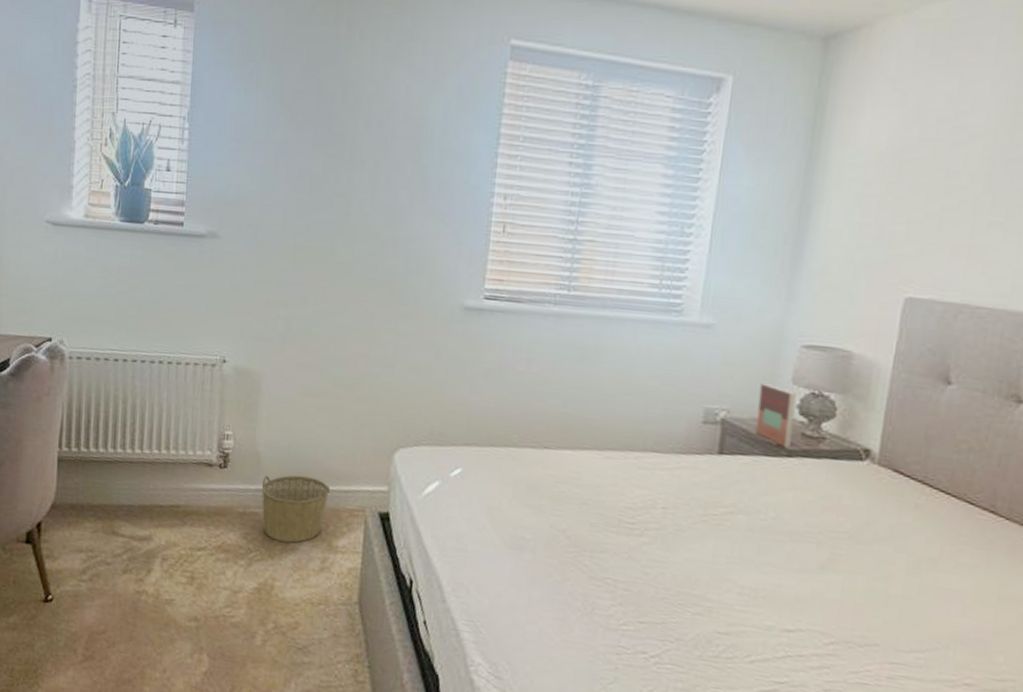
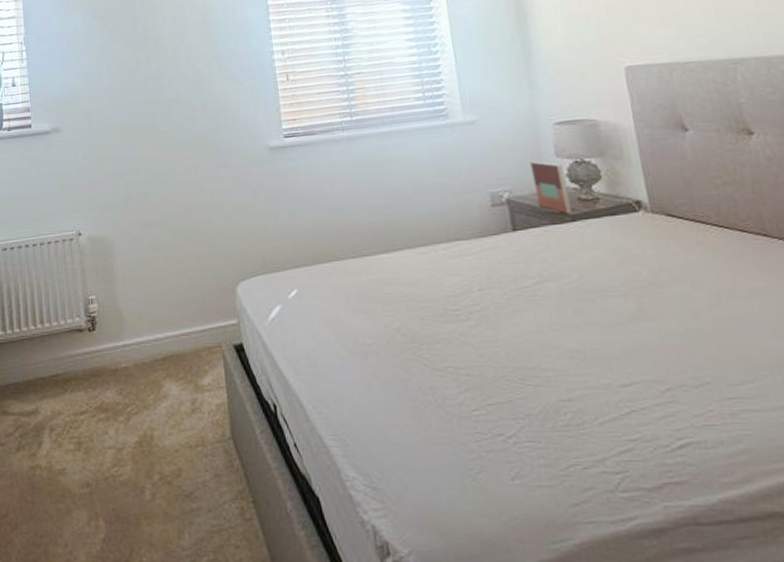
basket: present [261,475,330,543] -> none [127,324,187,391]

